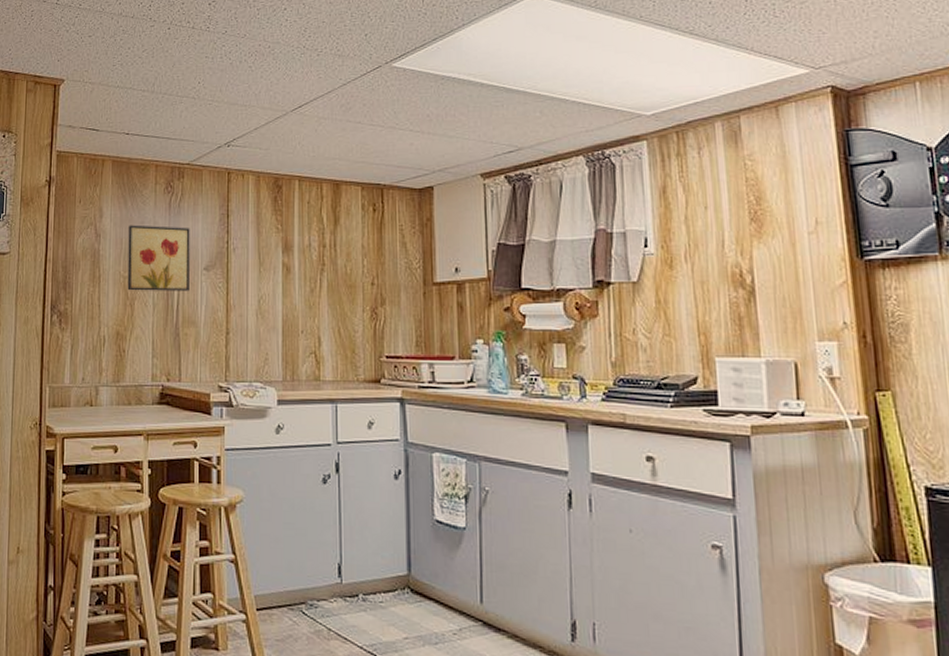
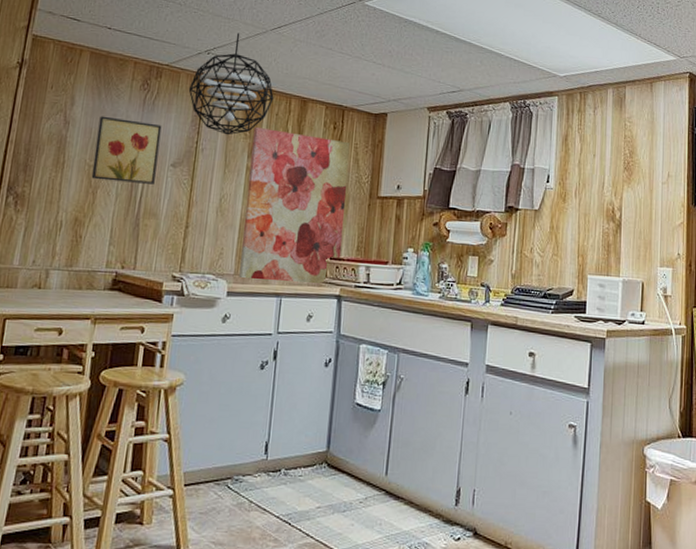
pendant light: none [212,119,303,231] -> present [188,33,274,136]
wall art: none [286,218,398,386] -> present [239,126,350,283]

